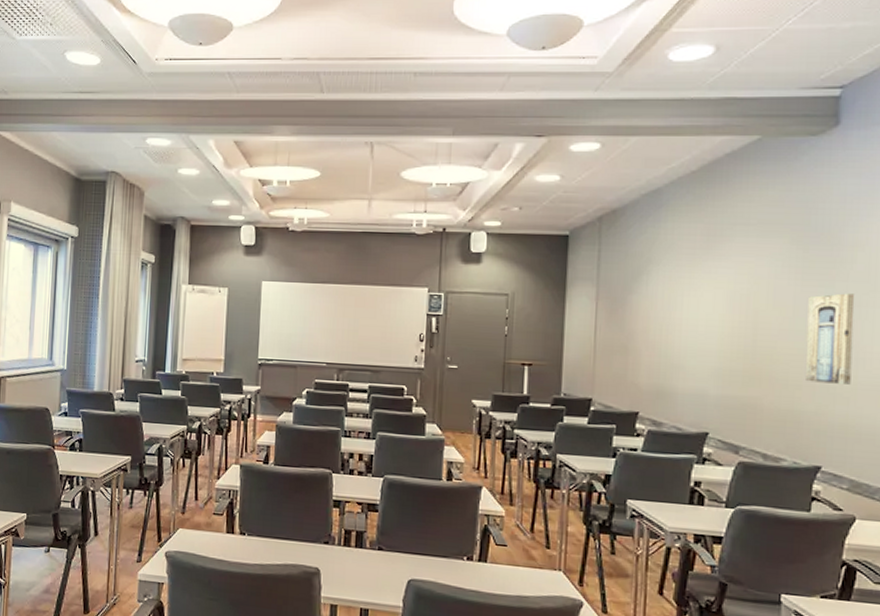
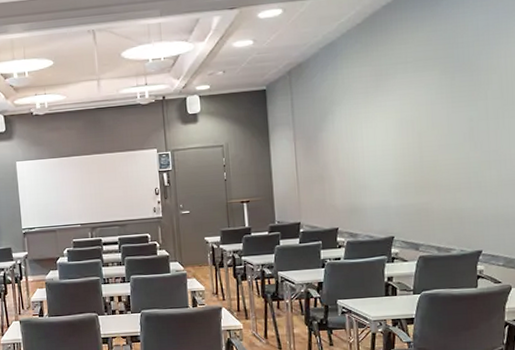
wall art: present [804,293,855,384] -> none [458,109,497,185]

